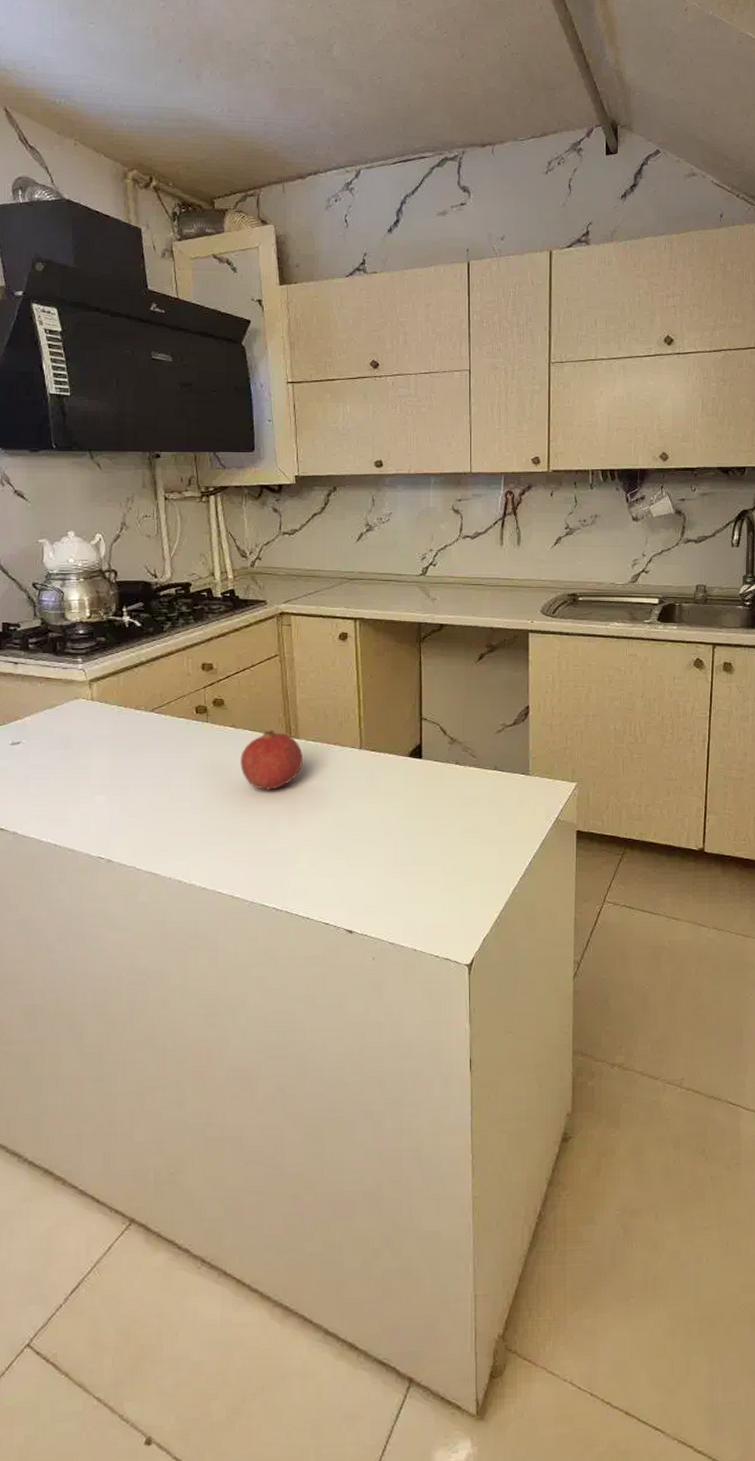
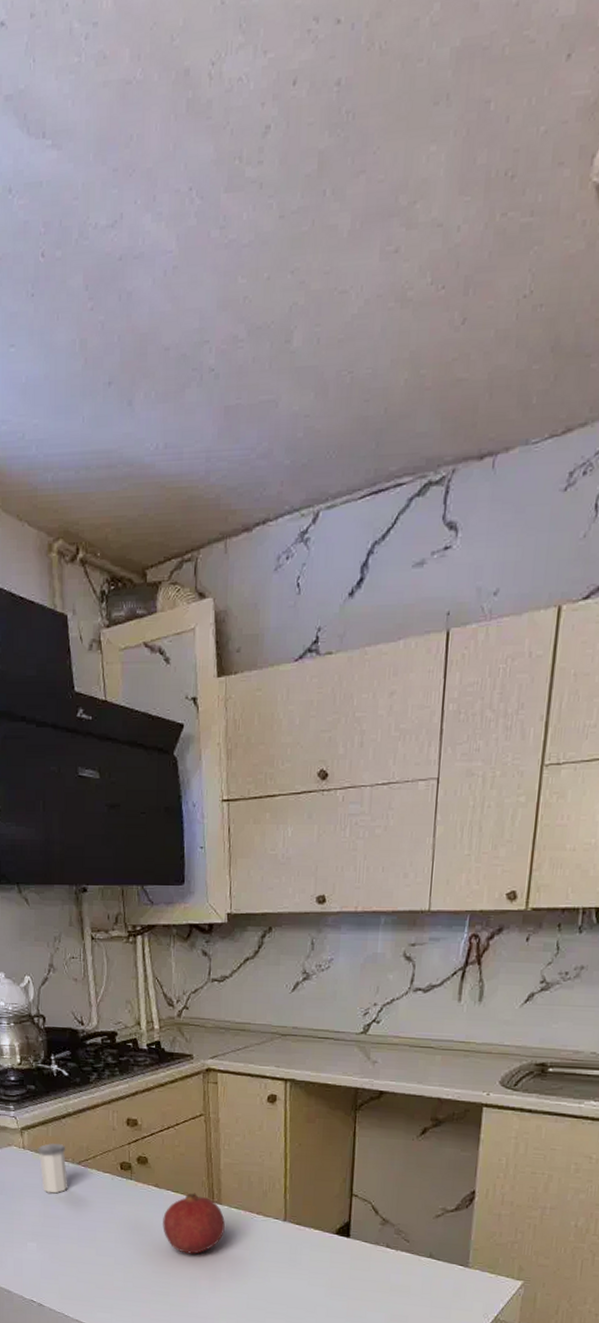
salt shaker: none [107,692,140,743] -> present [37,1142,68,1194]

